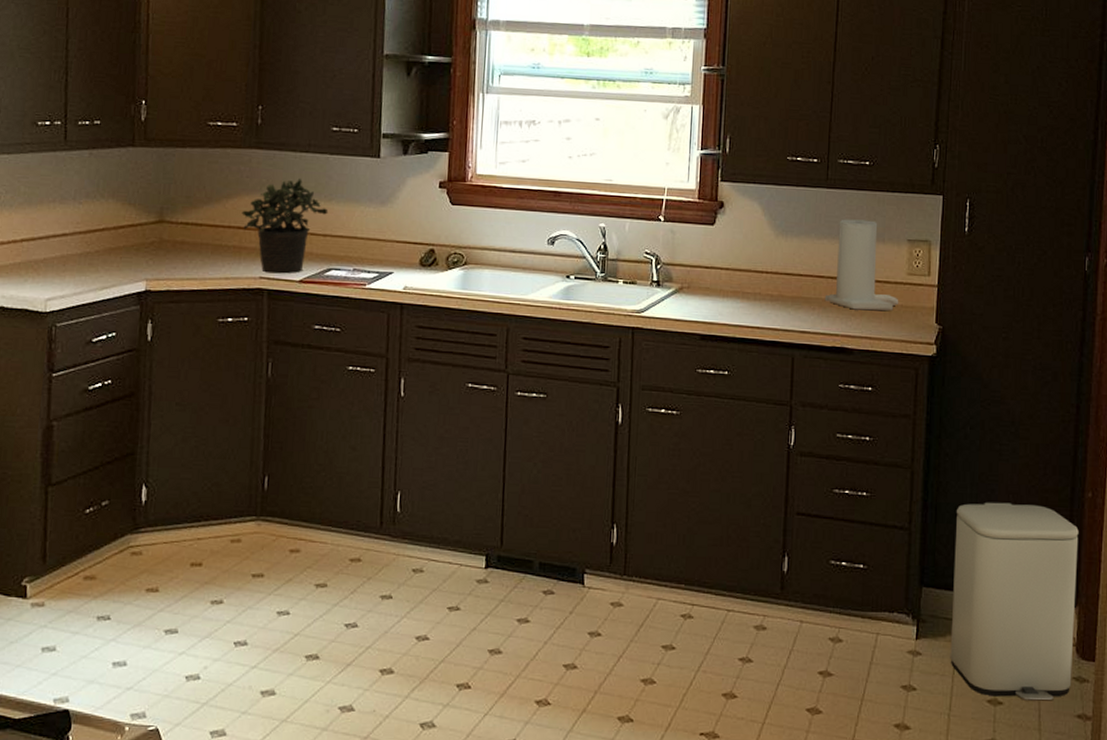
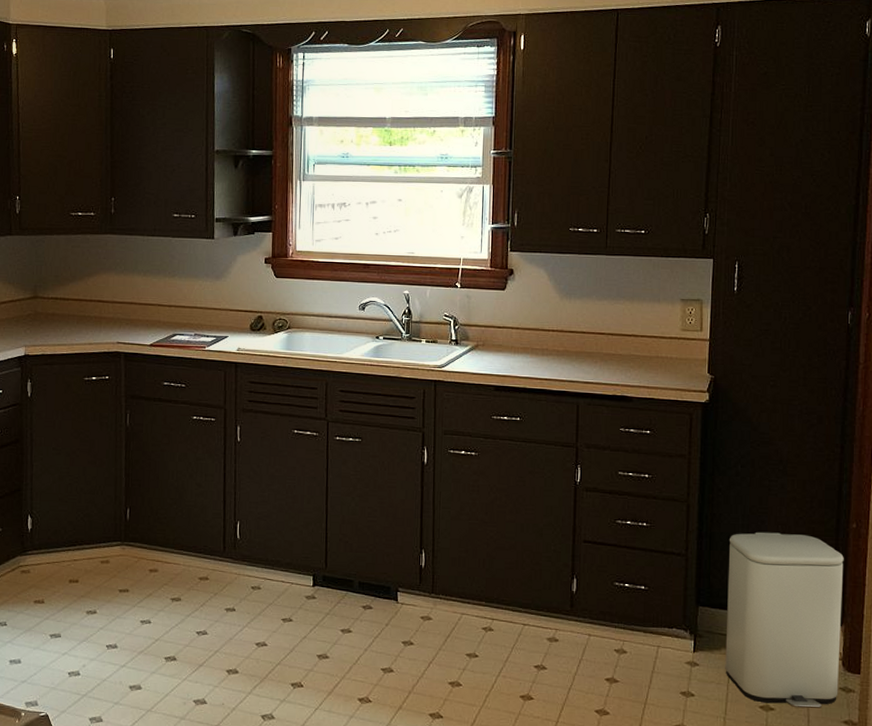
potted plant: present [241,179,329,274] -> none [100,258,172,339]
paper towel: present [824,219,899,311] -> none [606,282,674,363]

